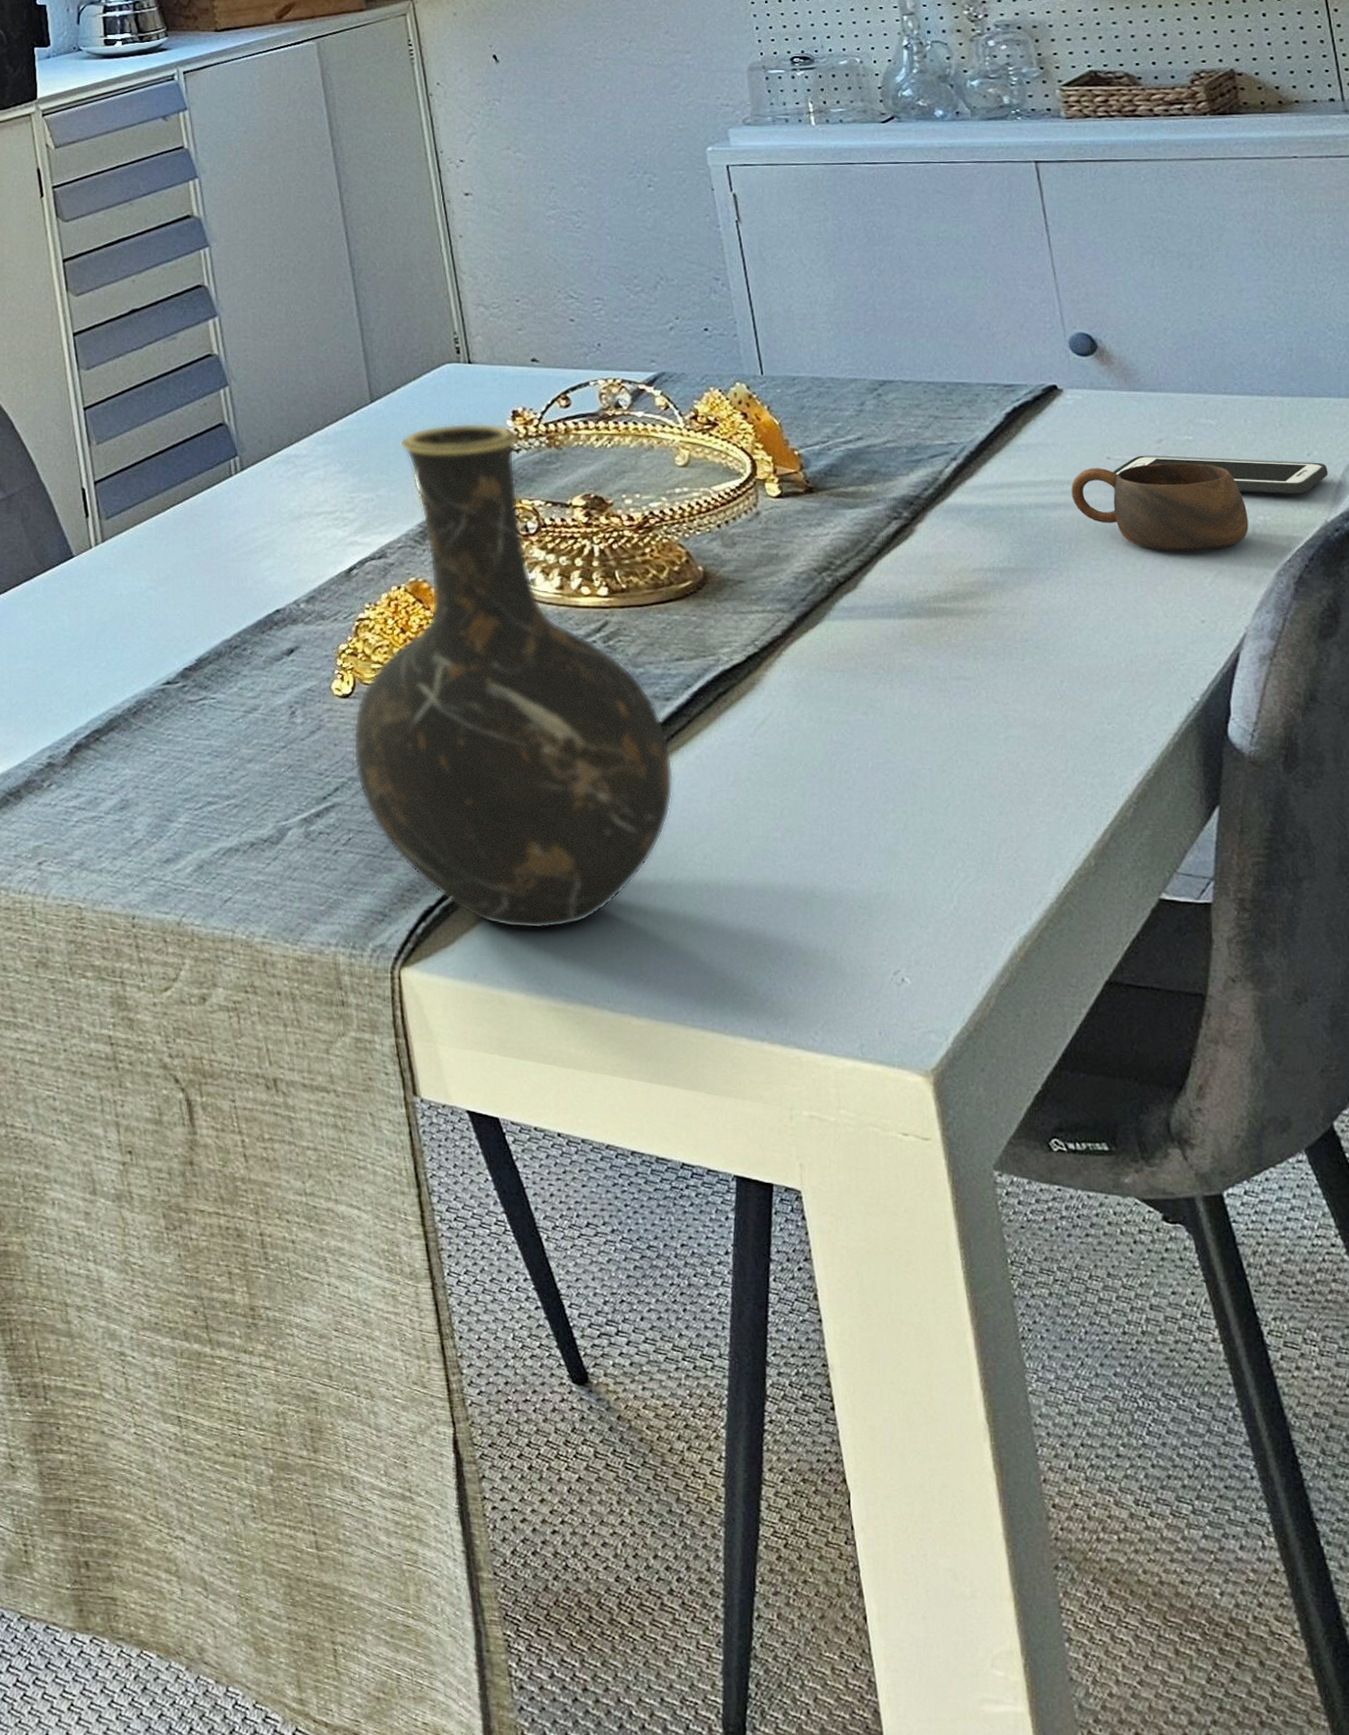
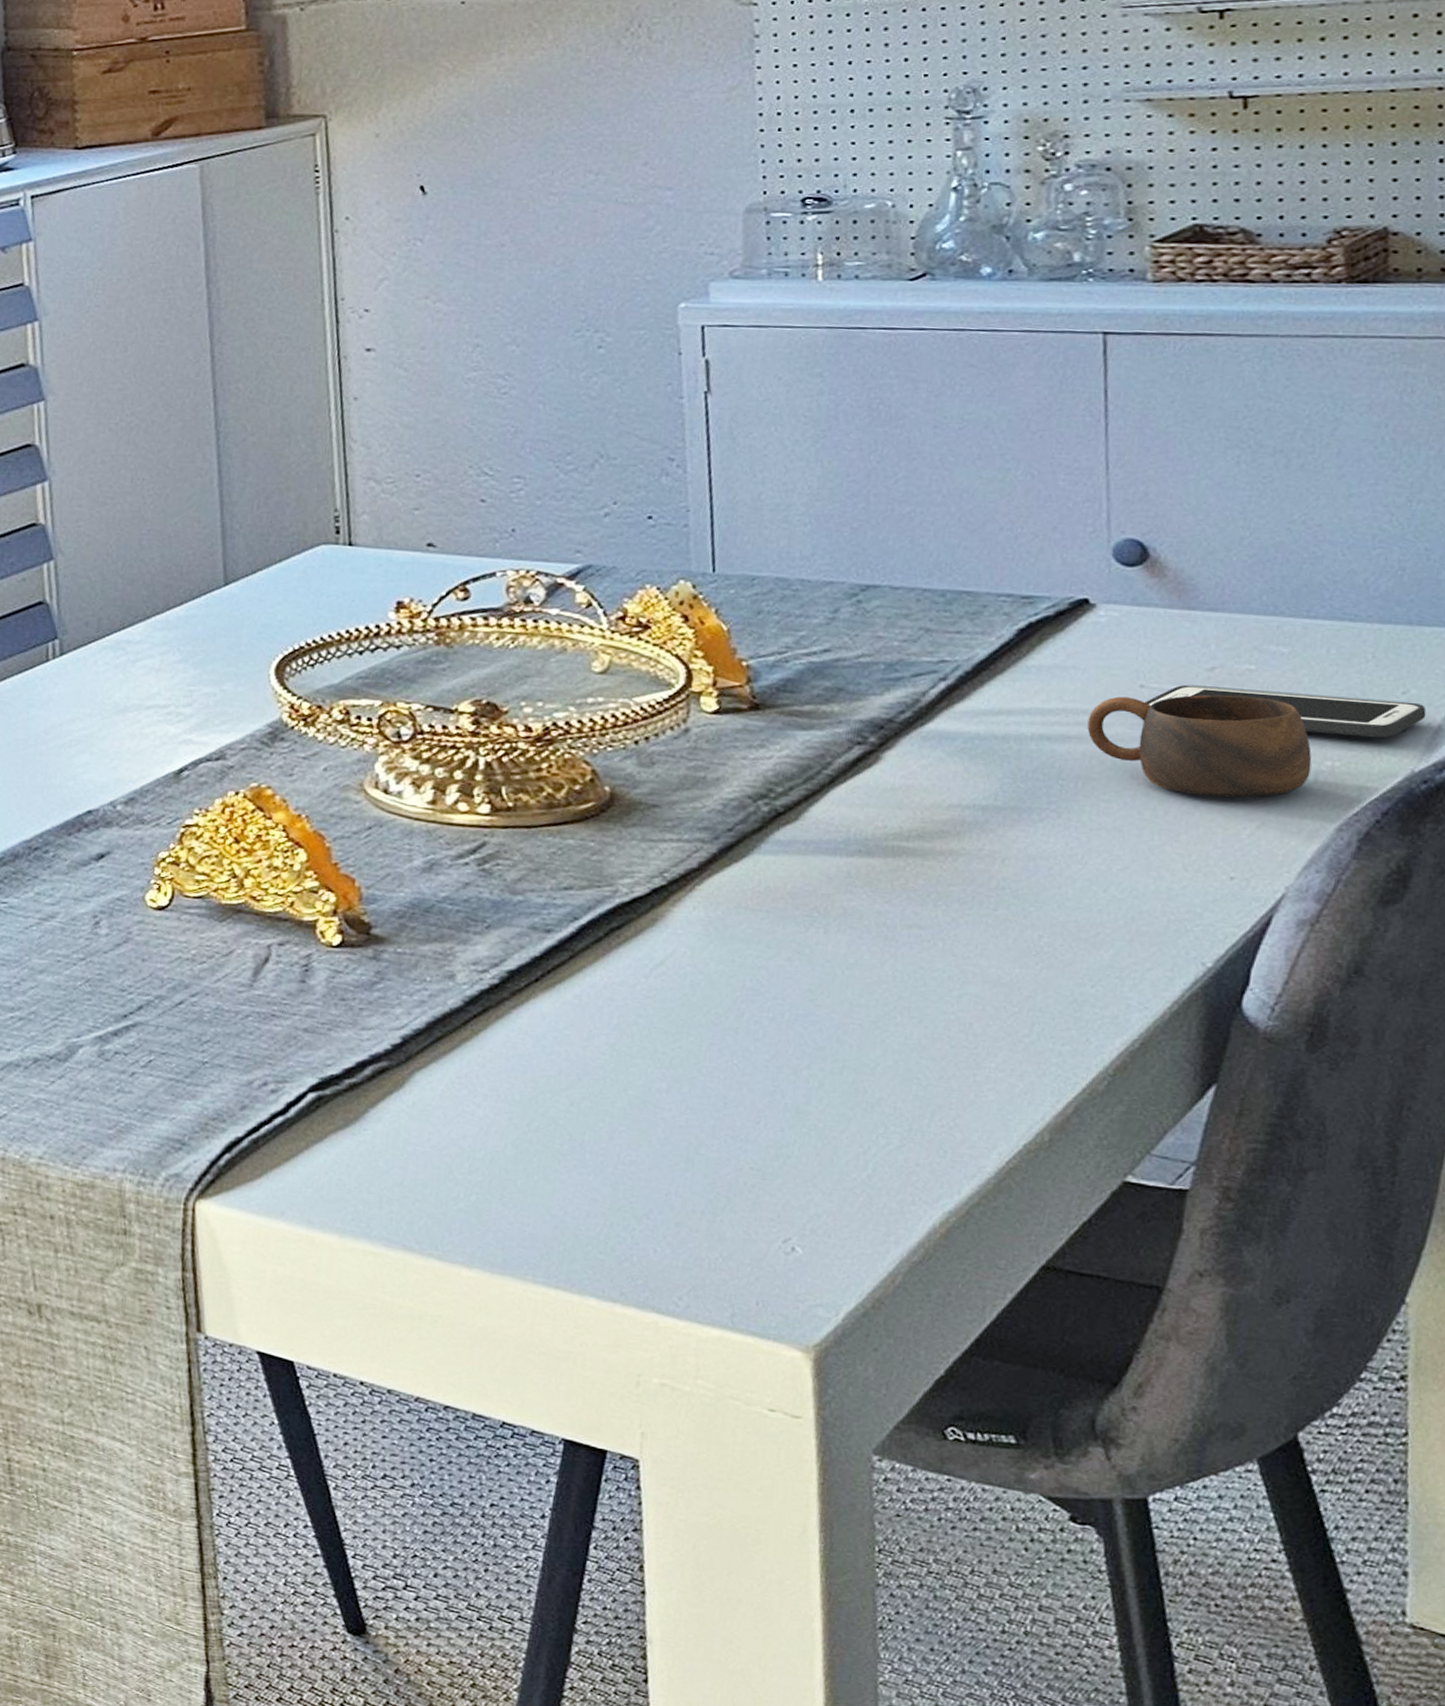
vase: present [353,422,673,929] -> none [163,612,545,1170]

